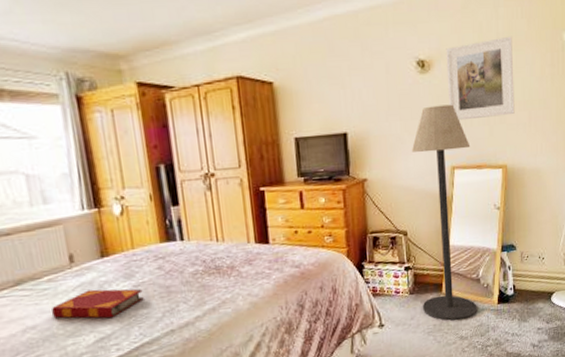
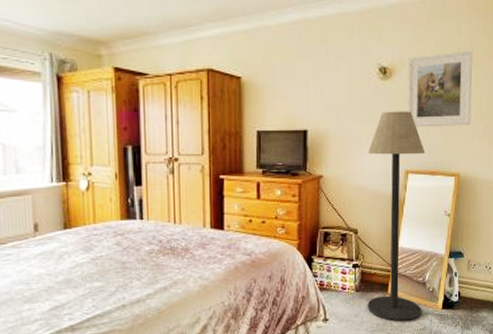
hardback book: present [52,289,144,319] -> none [13,259,100,288]

